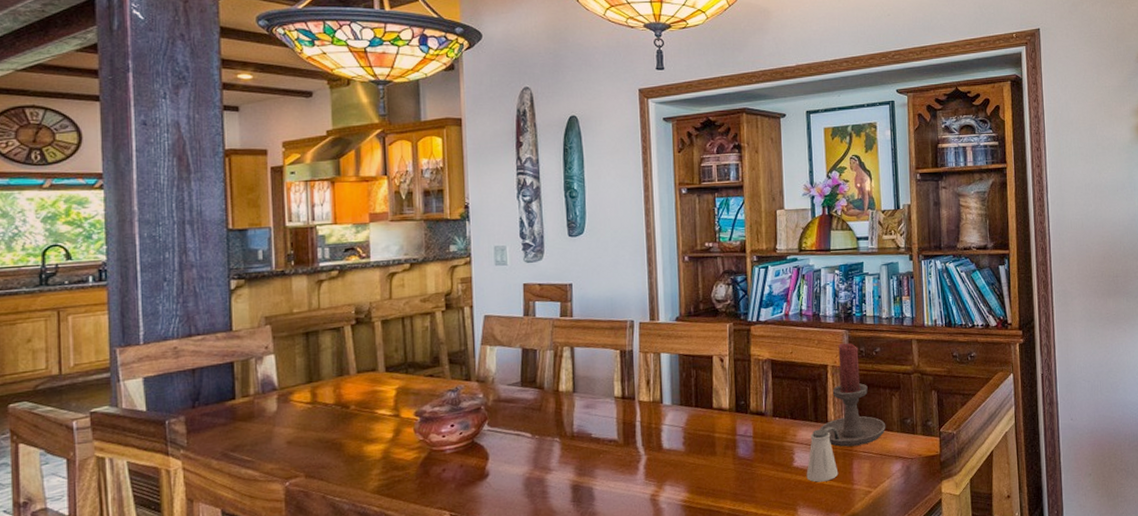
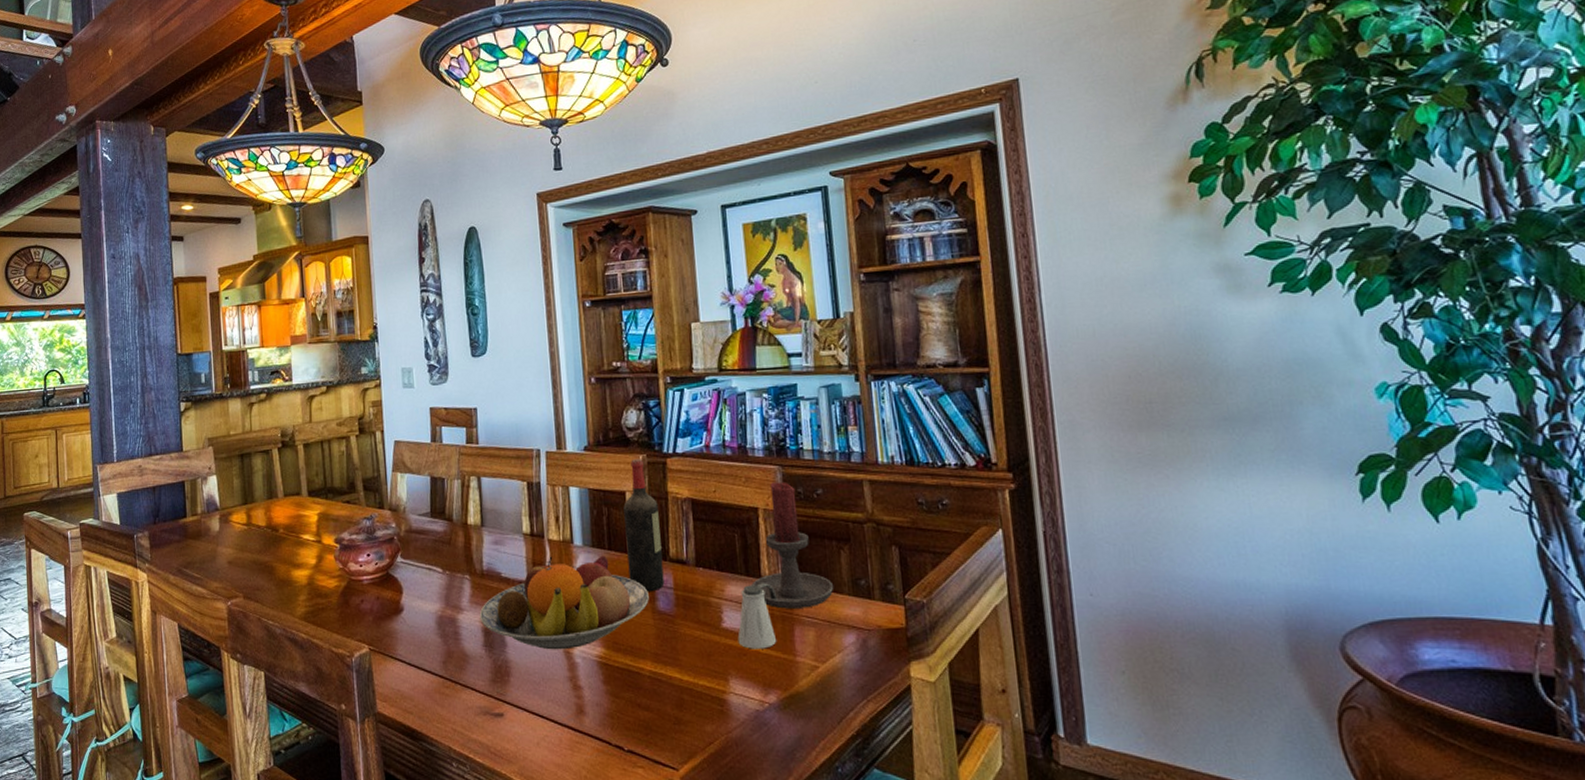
fruit bowl: none [568,412,731,499] -> present [479,555,649,650]
wine bottle: none [710,327,745,442] -> present [623,459,665,592]

